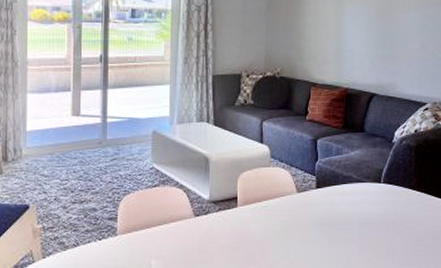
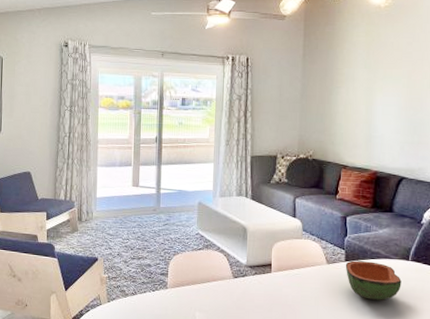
bowl: none [316,187,374,228] -> present [345,260,402,300]

